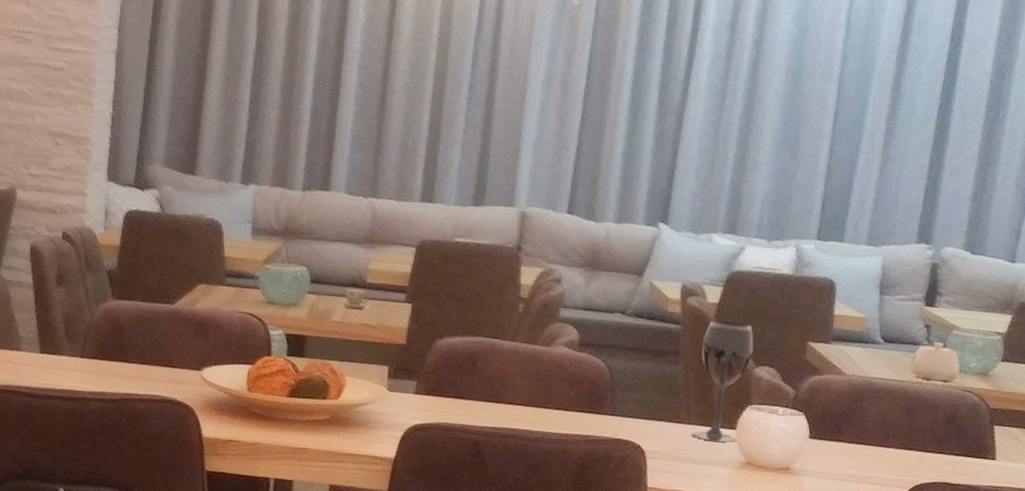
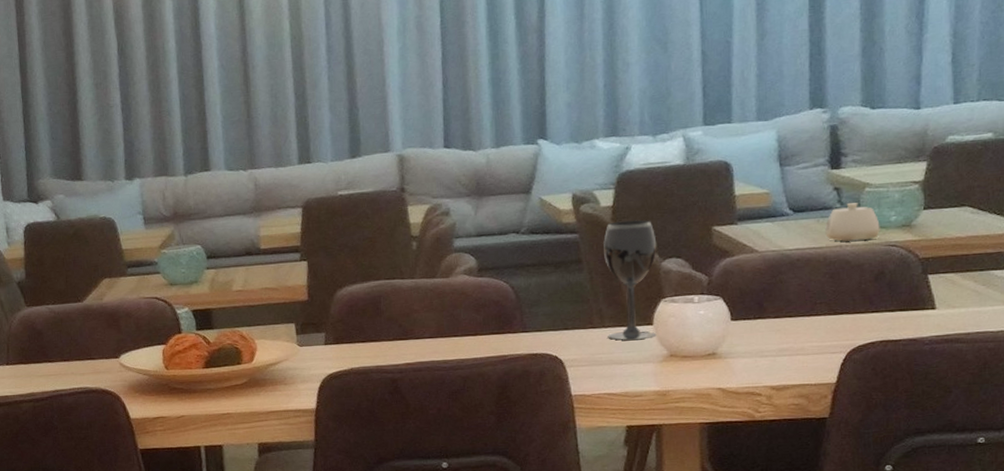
teacup: present [337,288,372,309] -> none [236,256,269,276]

